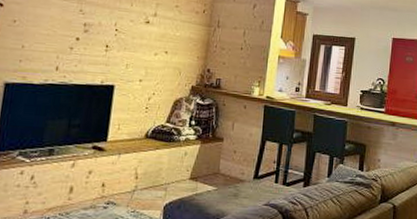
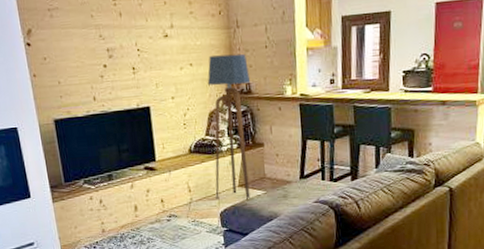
floor lamp: none [163,48,222,195] -> present [207,53,251,201]

